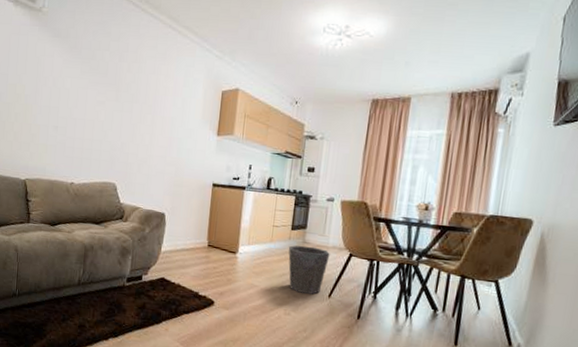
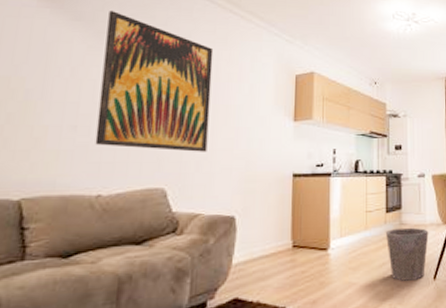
wall art: none [69,27,155,157] -> present [95,10,214,152]

